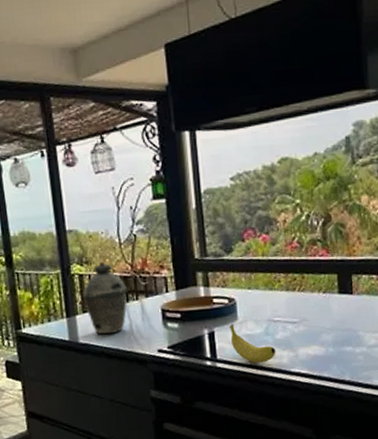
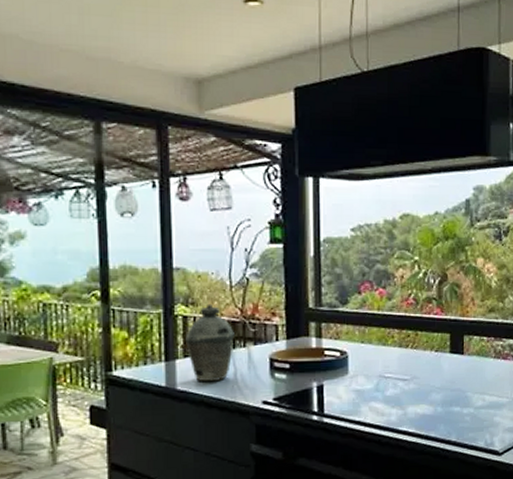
fruit: present [229,324,276,363] -> none [339,378,385,420]

